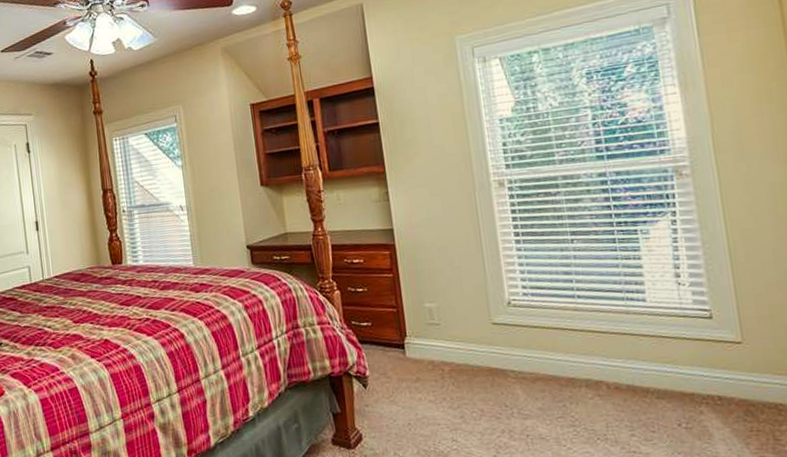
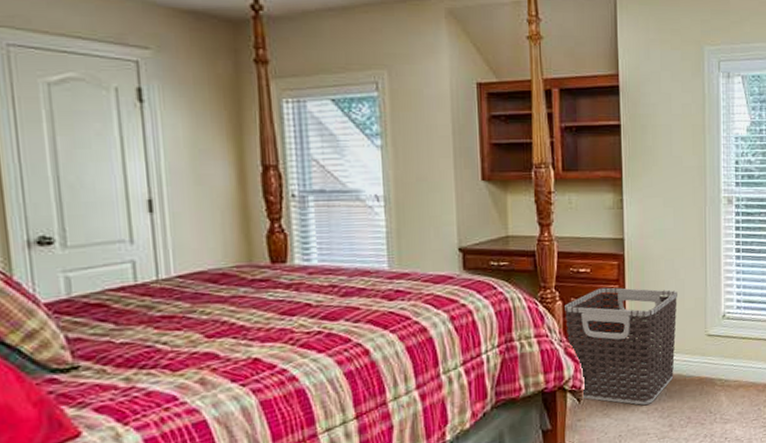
clothes hamper: none [342,276,460,394] -> present [565,287,677,405]

